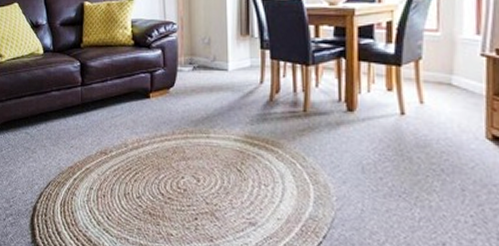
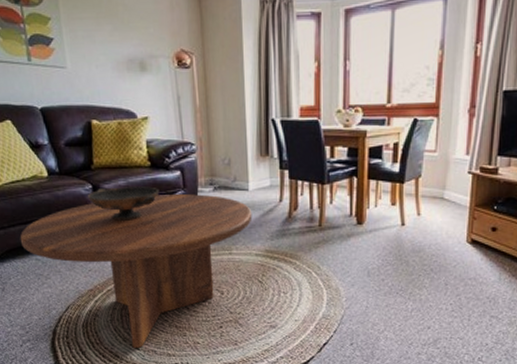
coffee table: none [14,73,232,234] -> present [20,194,253,348]
decorative bowl: none [75,65,141,98] -> present [87,186,160,221]

